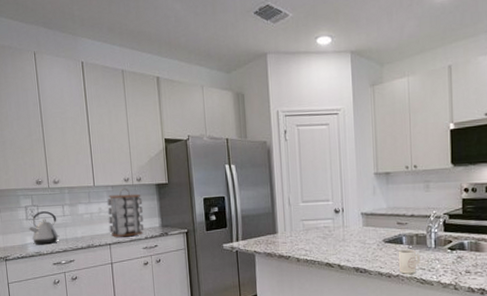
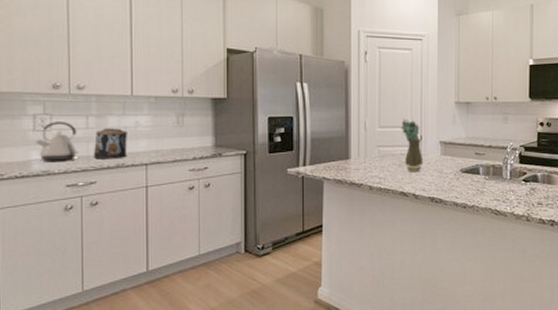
canister: none [70,214,95,242] -> present [93,128,127,160]
spice rack: present [106,187,144,237] -> none [147,99,194,157]
vase: none [322,191,346,244] -> present [400,117,423,173]
mug: present [398,249,421,274] -> none [474,180,496,205]

